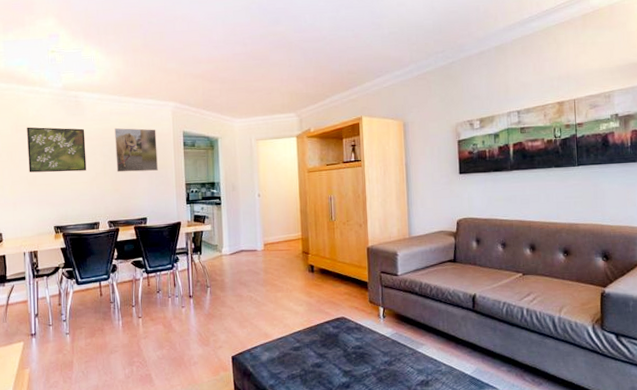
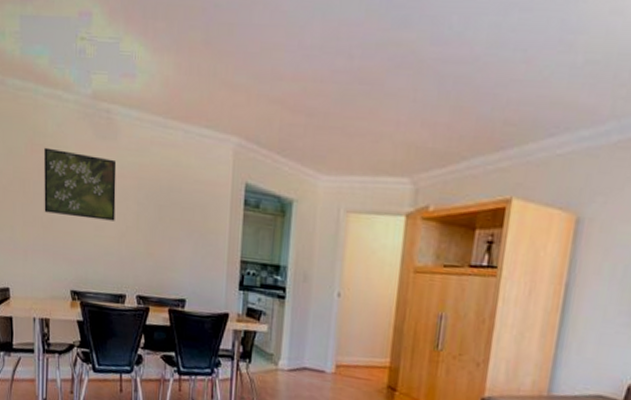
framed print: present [115,127,158,172] -> none [153,164,210,236]

